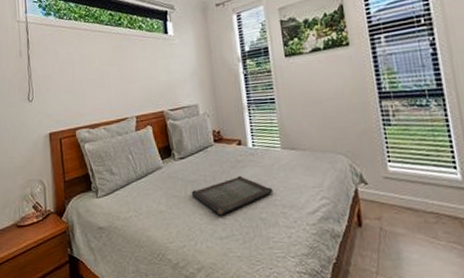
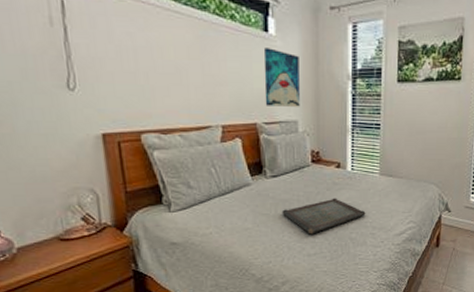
wall art: none [165,46,199,95] -> present [263,48,300,107]

